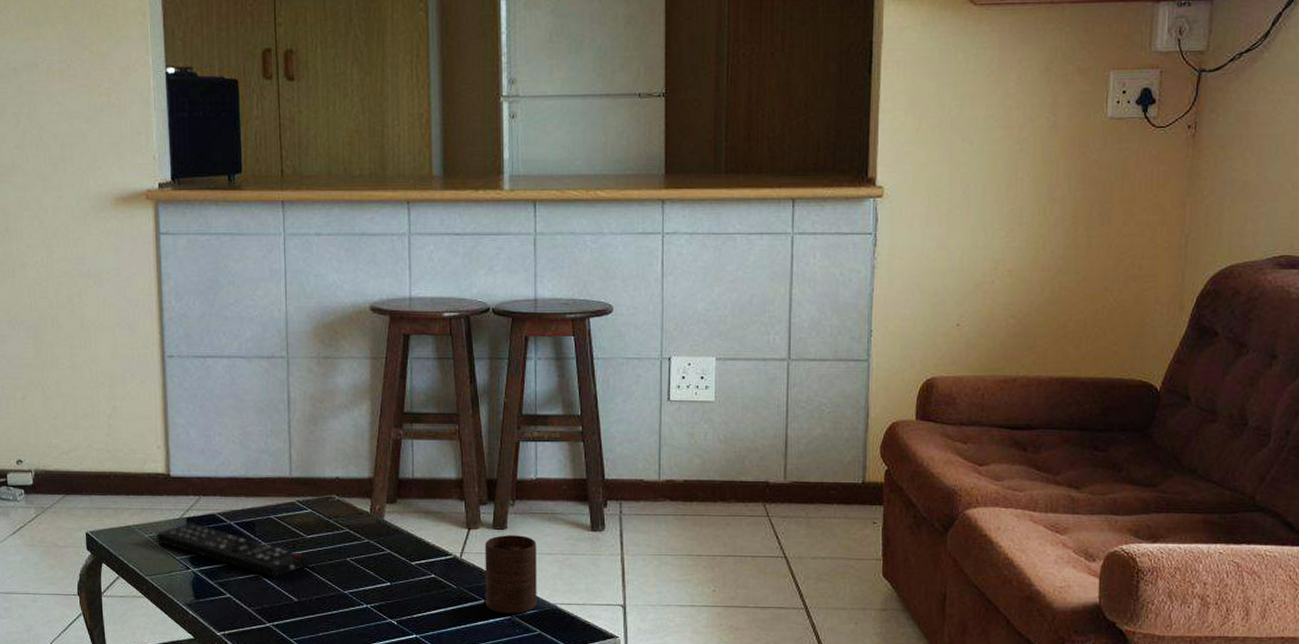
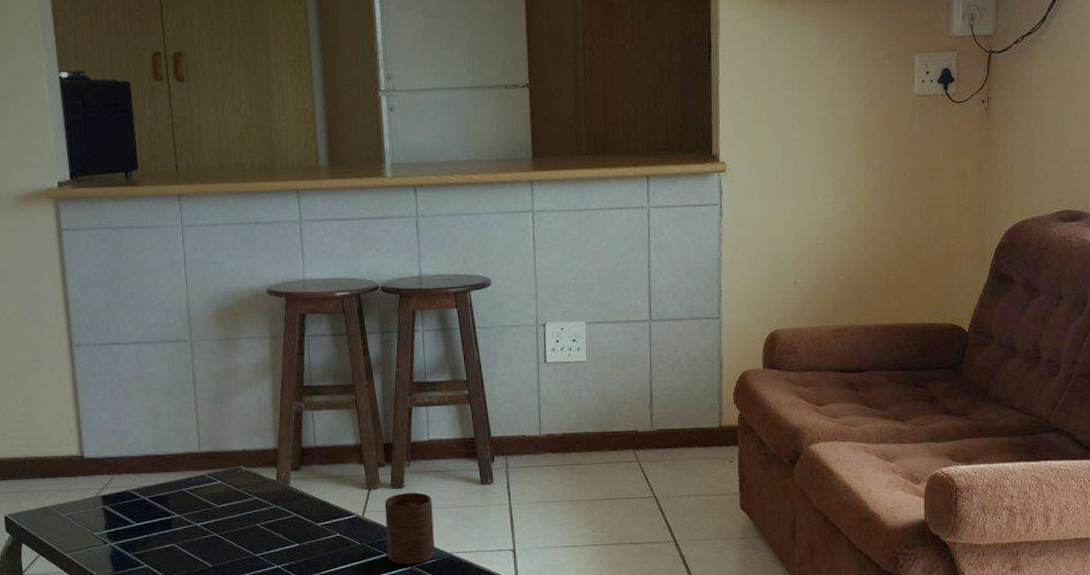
remote control: present [155,523,311,578] -> none [72,500,223,546]

